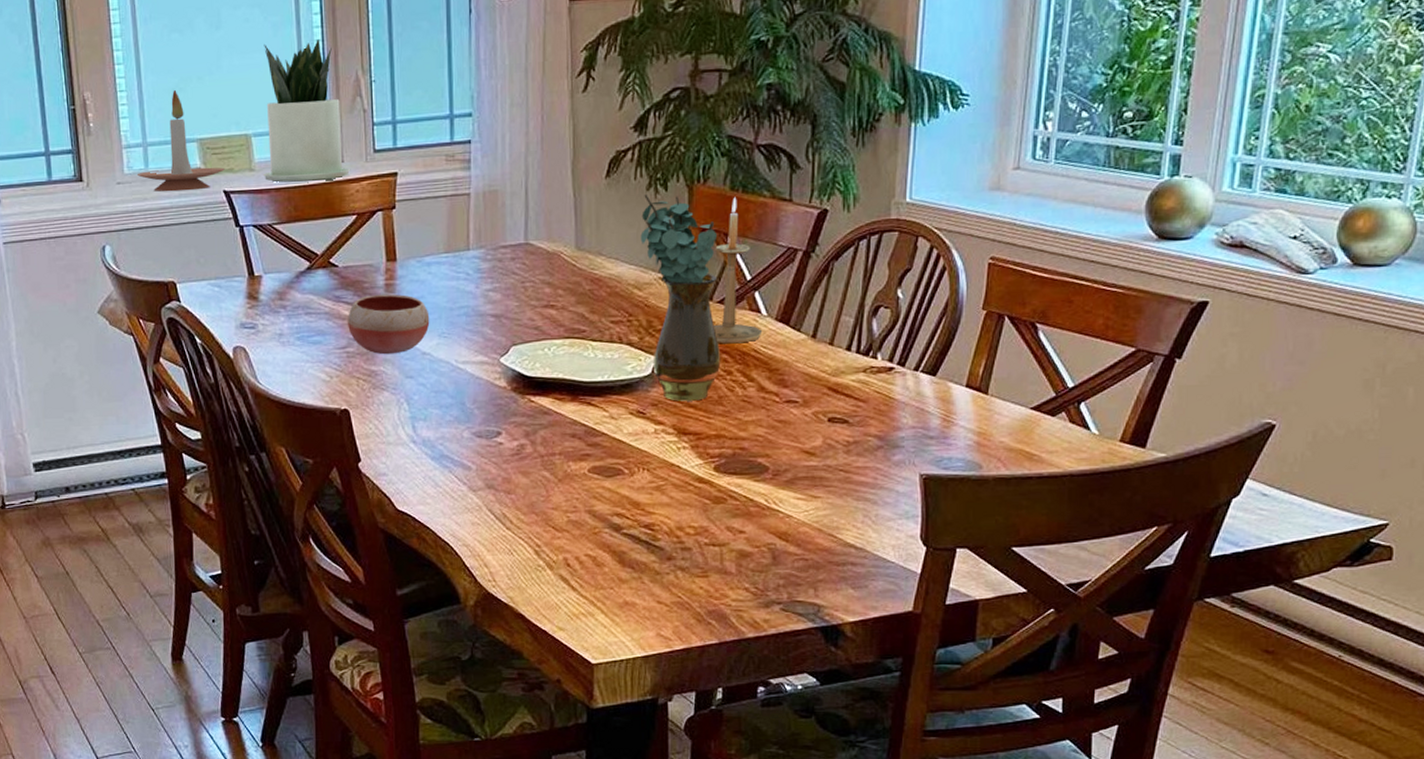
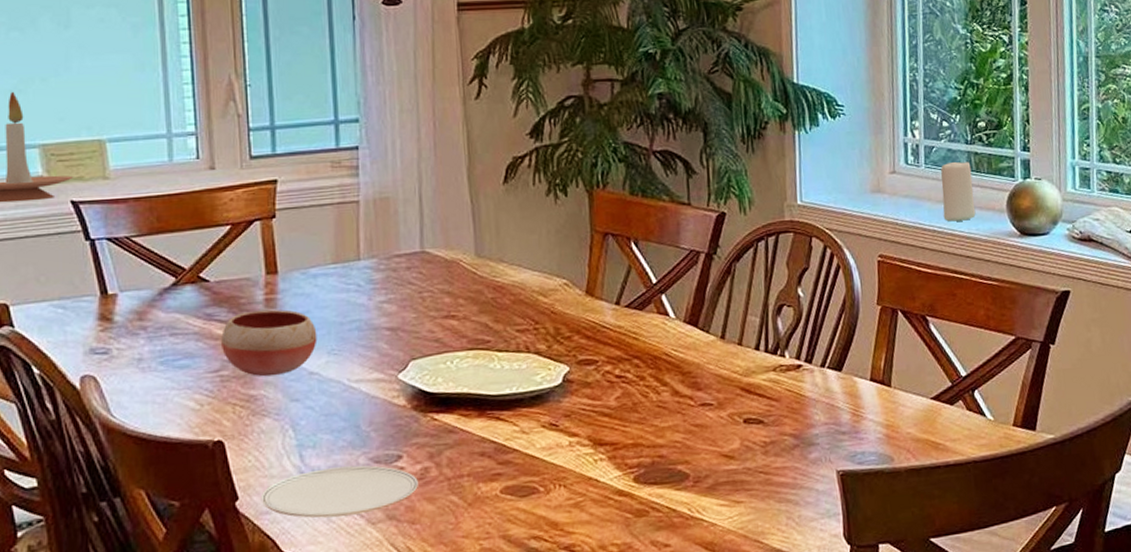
planter: present [263,39,351,183] -> none [120,42,224,192]
plate: none [379,438,514,483] -> present [260,465,418,519]
vase: present [640,195,721,401] -> none [542,200,633,411]
candlestick: present [713,197,763,344] -> none [619,201,672,349]
candle: none [1069,156,1109,223] -> present [941,161,976,222]

